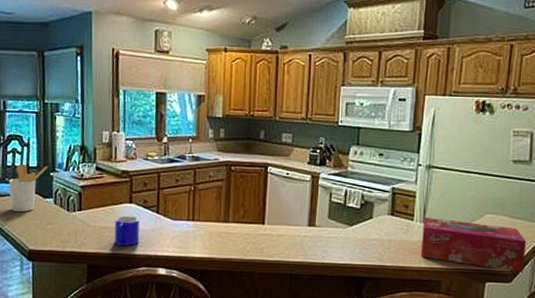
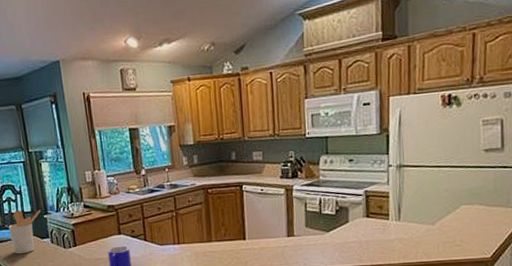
tissue box: present [420,217,527,273] -> none [398,214,505,258]

